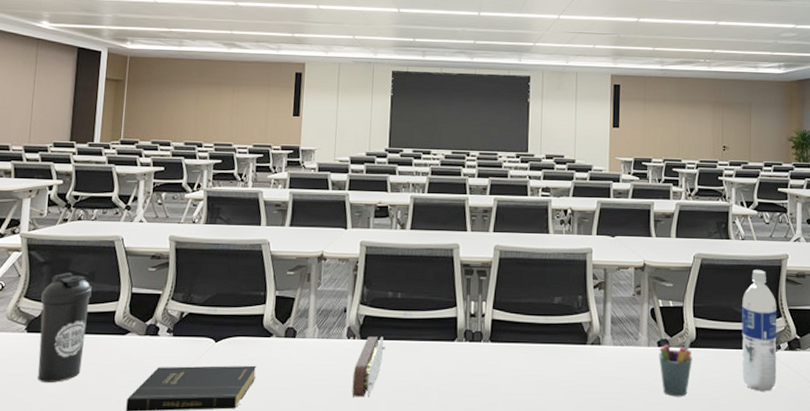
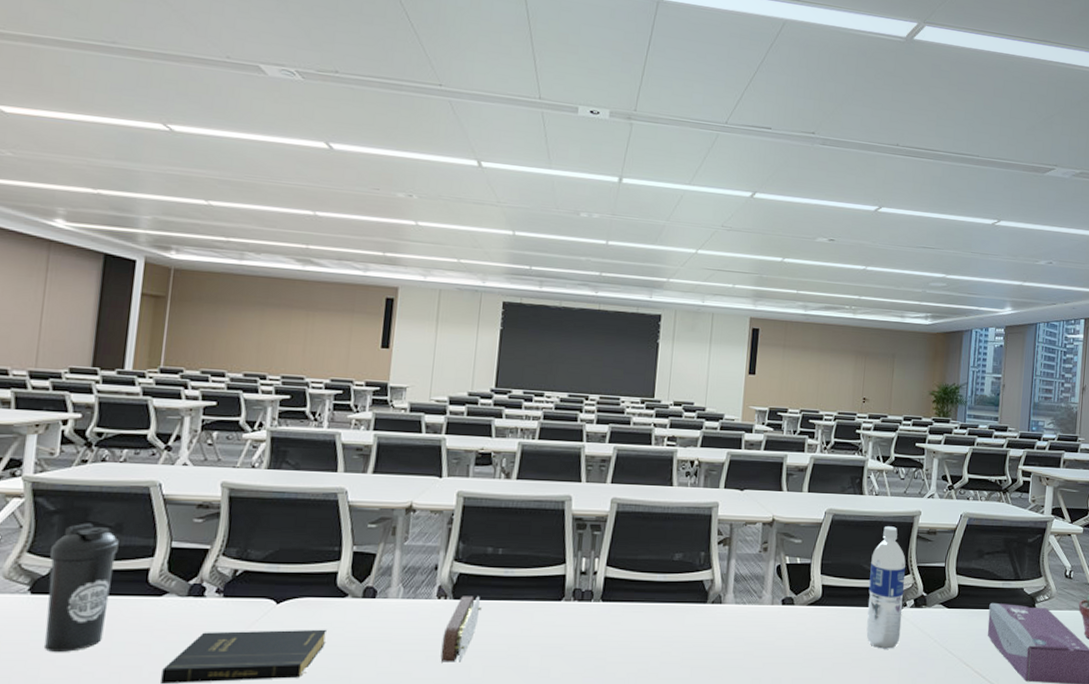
pen holder: present [659,334,692,397] -> none [782,592,818,656]

